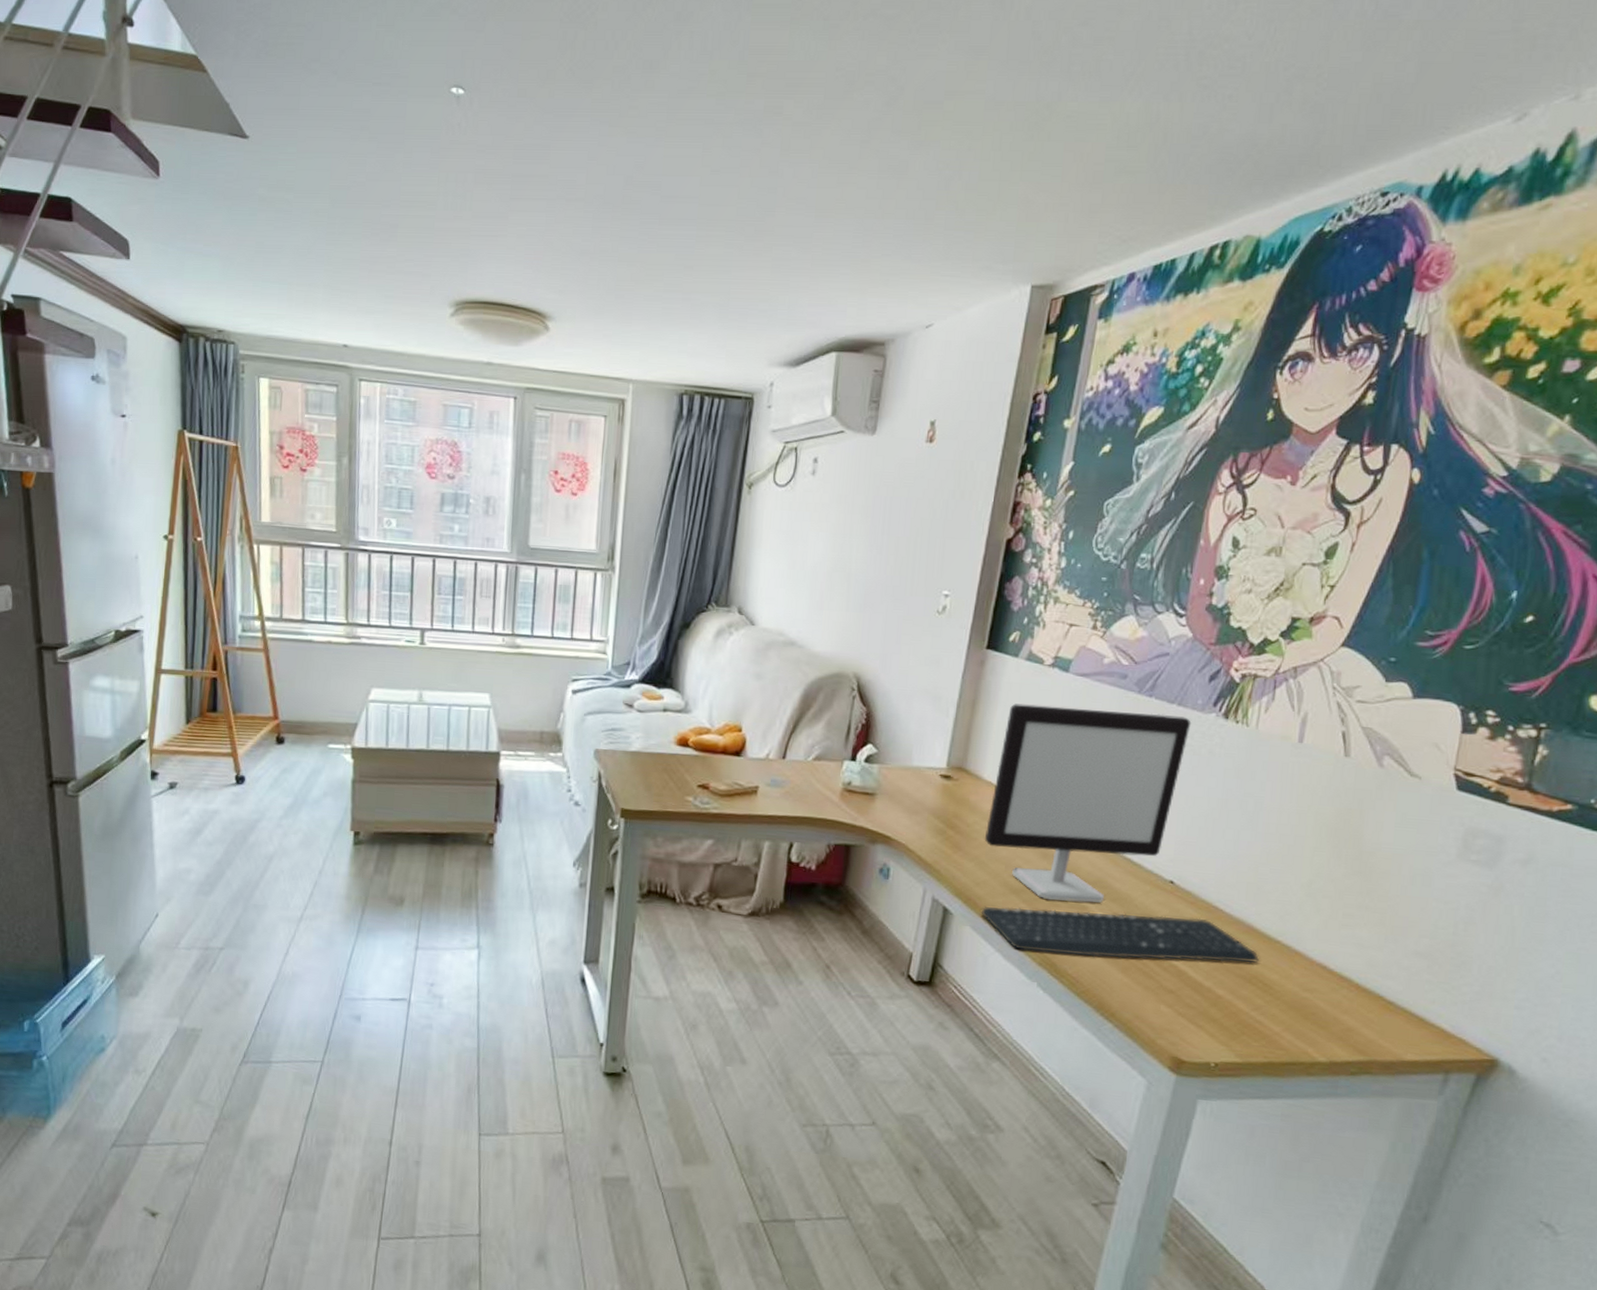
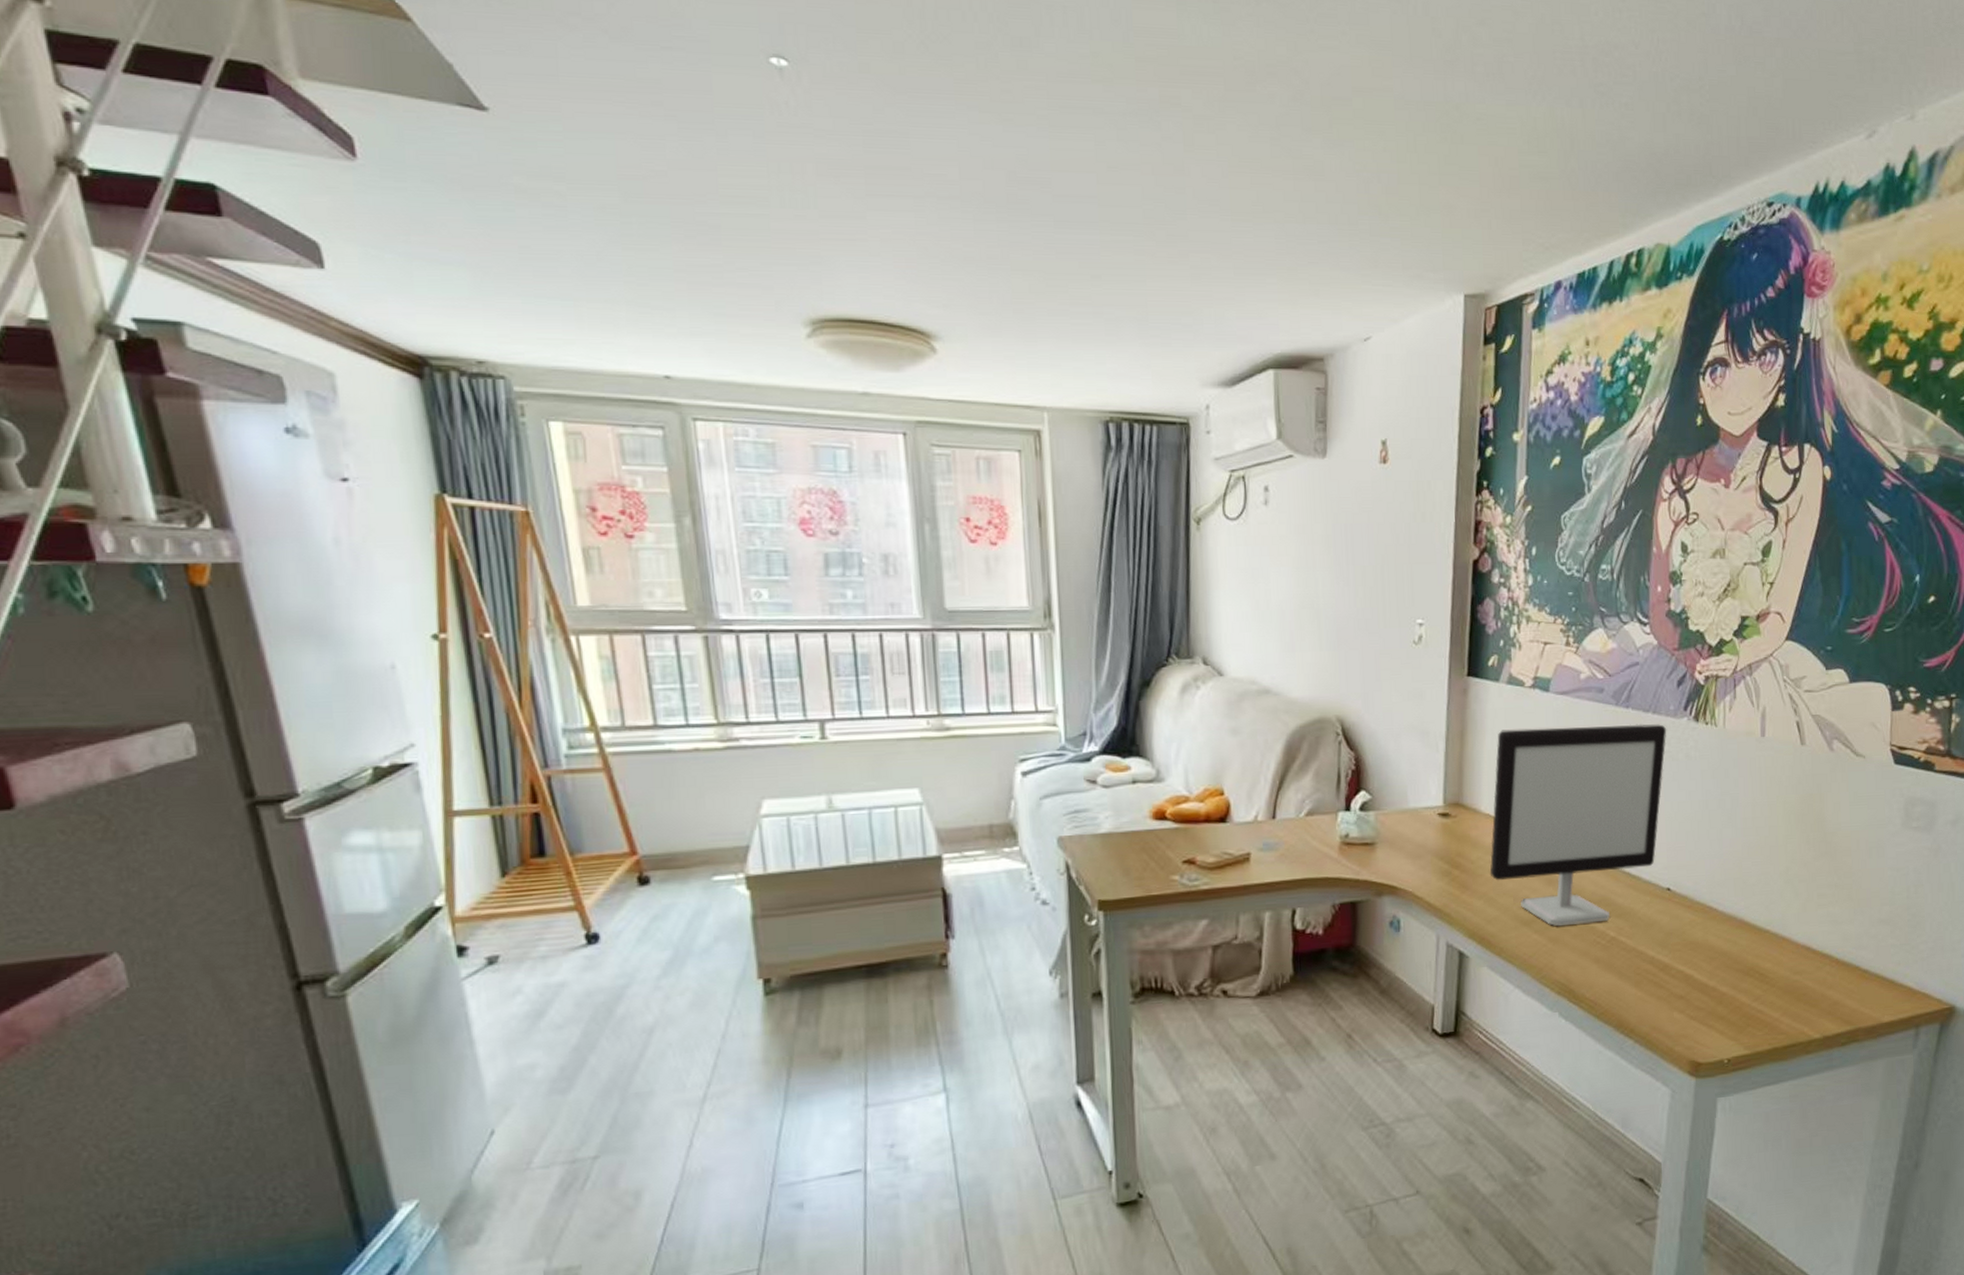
keyboard: present [980,906,1259,963] -> none [1495,920,1753,982]

